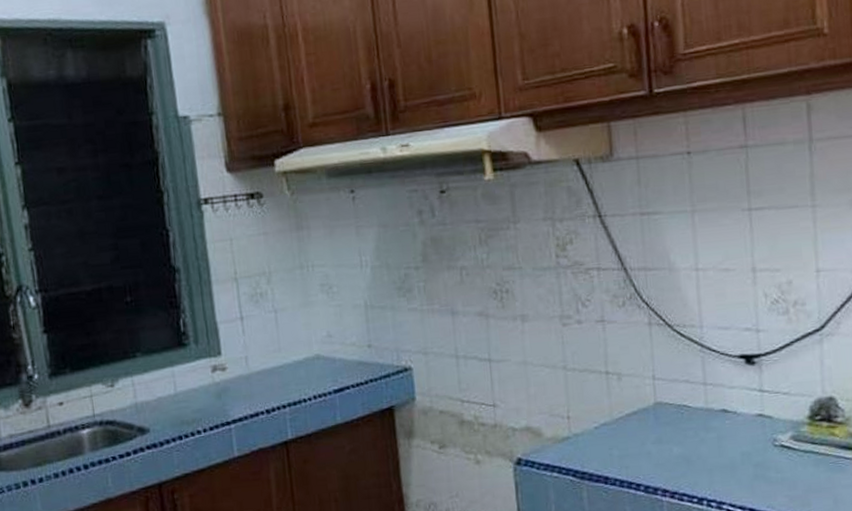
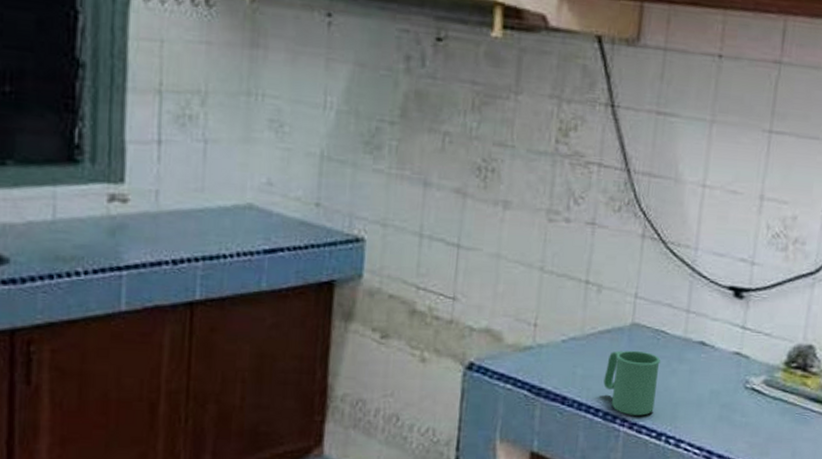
mug: none [638,426,691,486] -> present [603,350,661,416]

